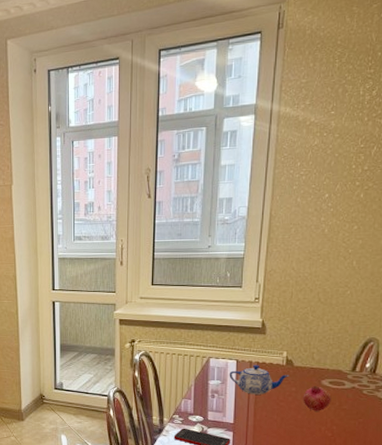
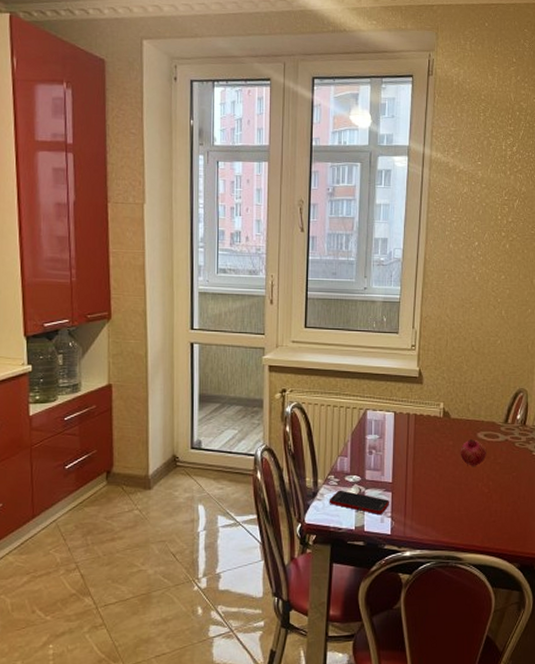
teapot: present [229,365,290,395] -> none [387,417,447,450]

